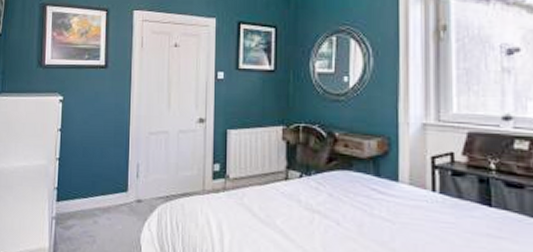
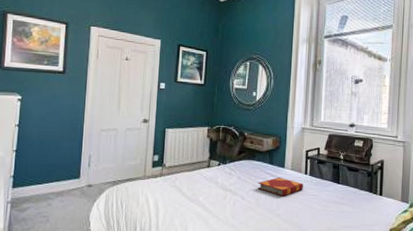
hardback book: none [358,194,430,223] -> present [257,177,303,197]

